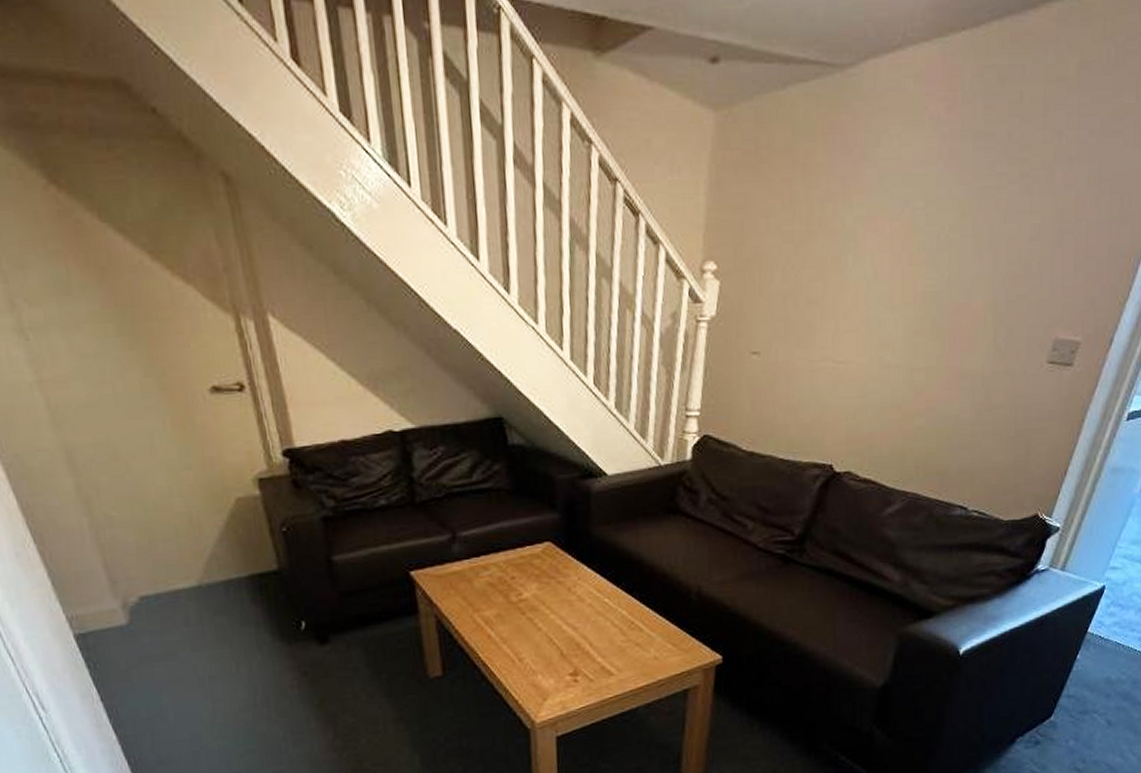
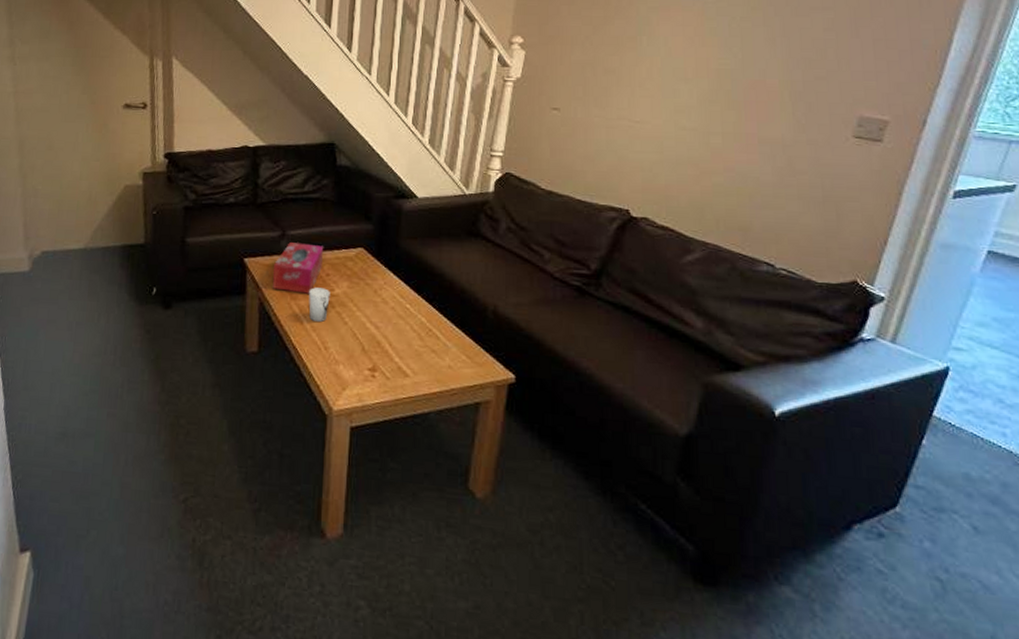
tissue box: none [447,544,506,603] -> present [273,242,324,294]
cup: none [493,593,519,632] -> present [309,287,330,322]

